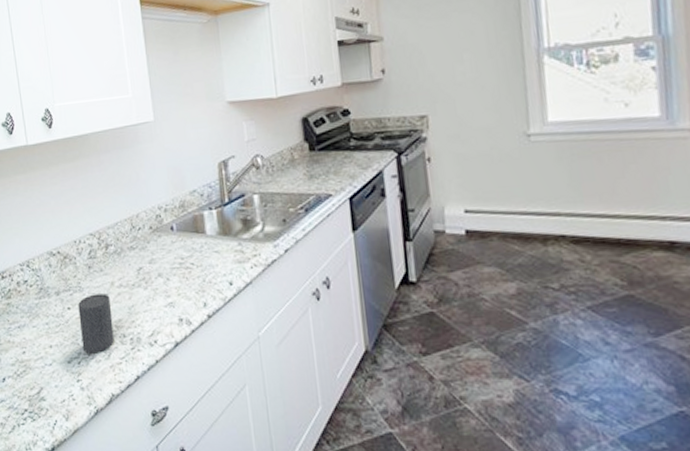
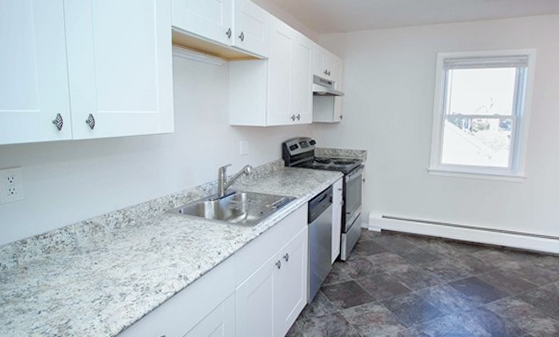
cup: present [78,293,114,354] -> none [103,254,129,297]

